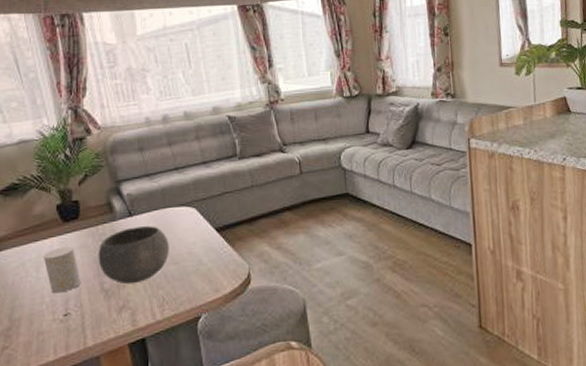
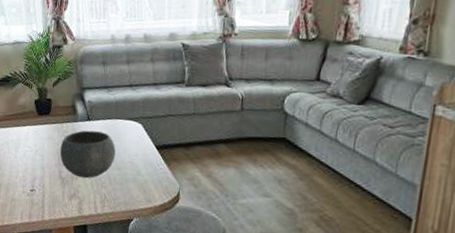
cup: present [44,246,81,294] -> none [21,135,46,173]

